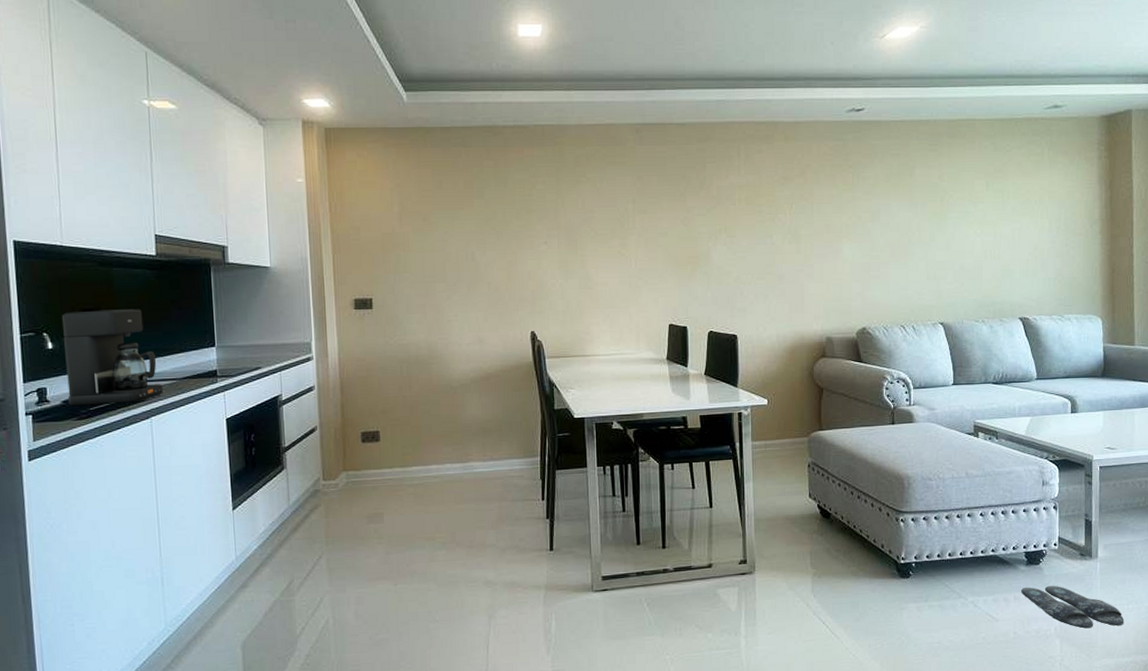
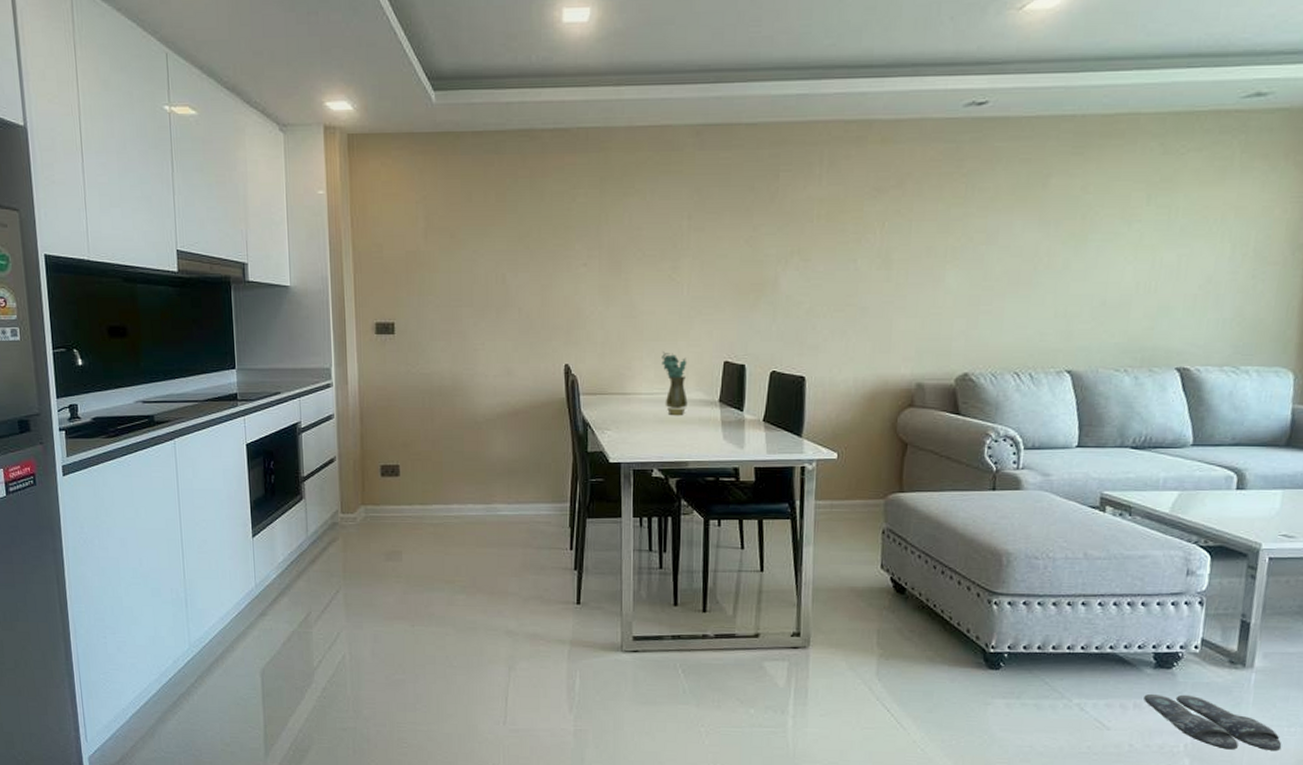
coffee maker: present [61,309,163,407] -> none [89,327,186,424]
vase: none [616,317,640,374] -> present [661,352,688,416]

